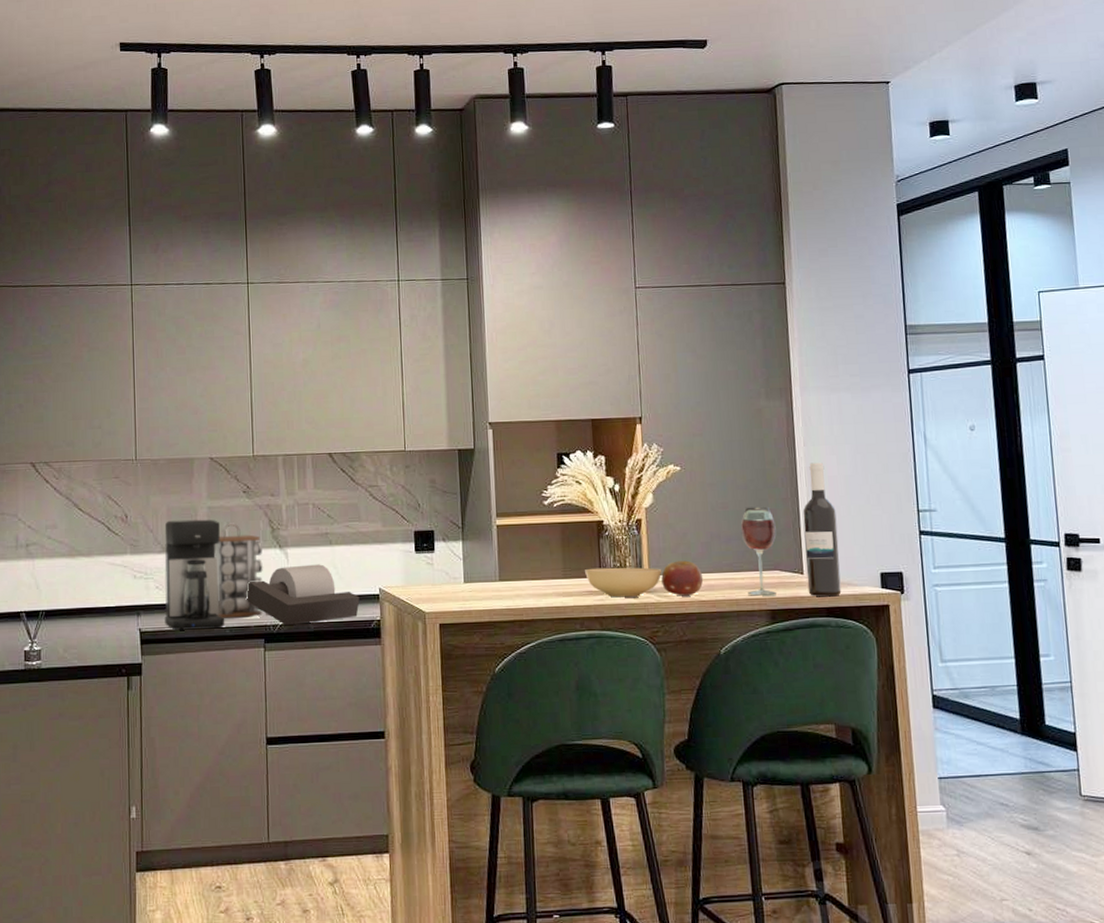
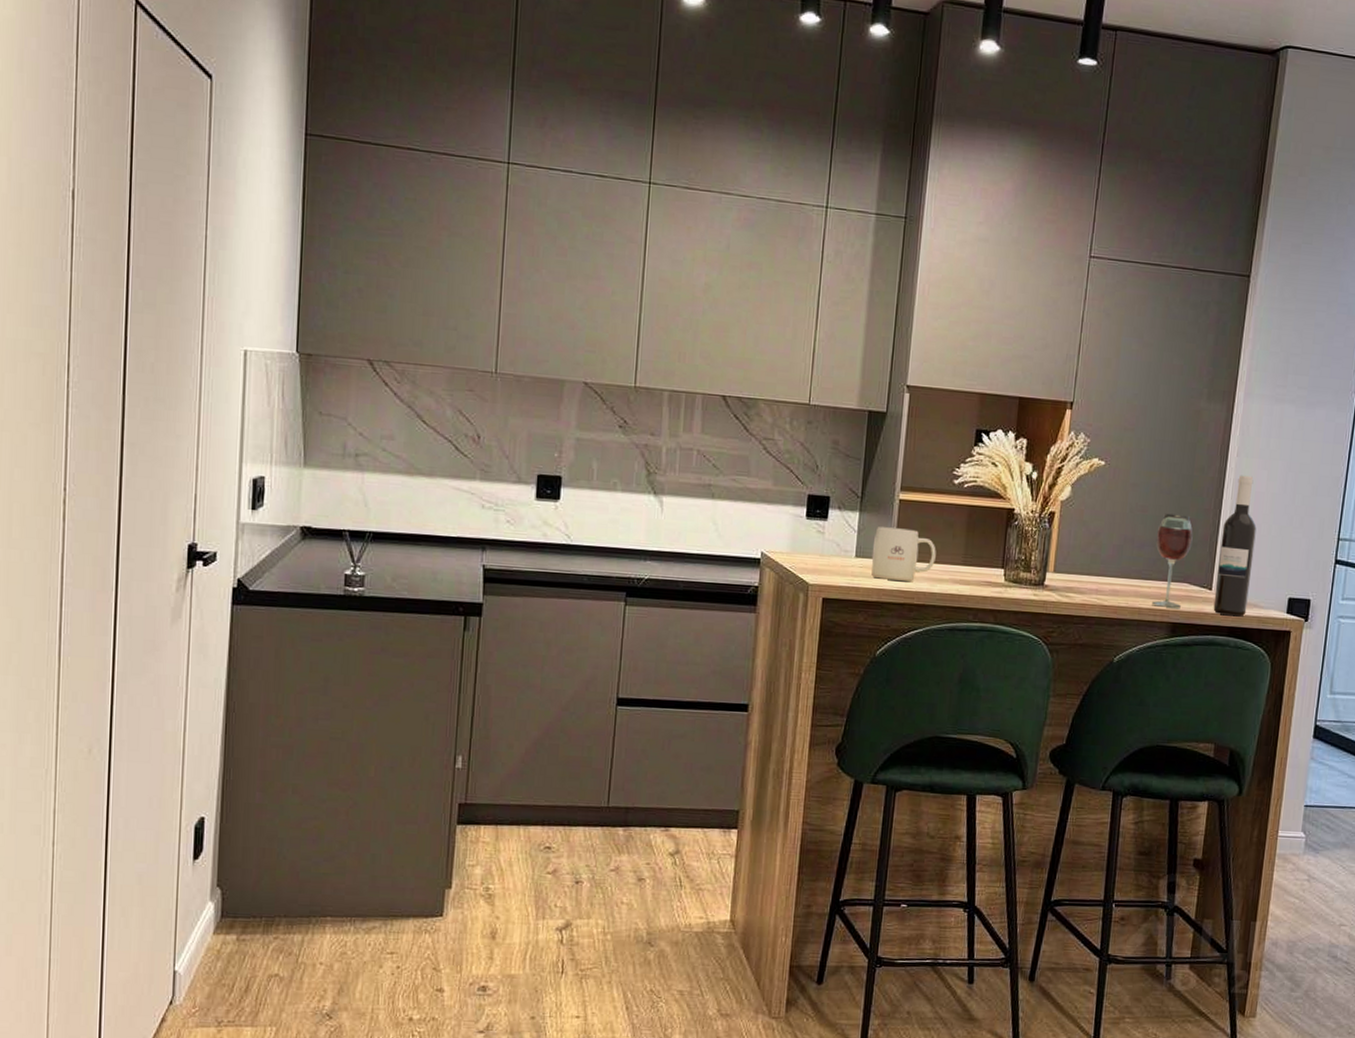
coffee maker: present [164,519,225,630] -> none [513,448,589,575]
spice rack: present [214,523,263,620] -> none [573,459,635,568]
paper towel holder: present [247,564,360,626] -> none [610,516,738,581]
mug: none [478,551,538,600] -> present [871,526,936,581]
bowl: present [584,567,662,598] -> none [986,557,1068,594]
fruit: present [661,560,704,596] -> none [1065,560,1109,599]

